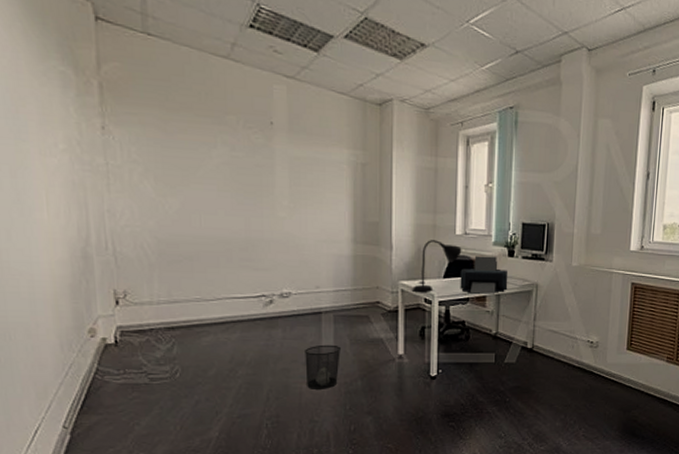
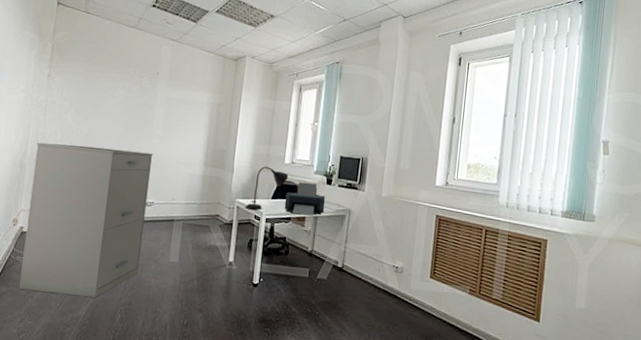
filing cabinet: none [102,223,283,417] -> present [19,142,153,298]
waste bin: present [305,344,341,389] -> none [155,247,185,285]

